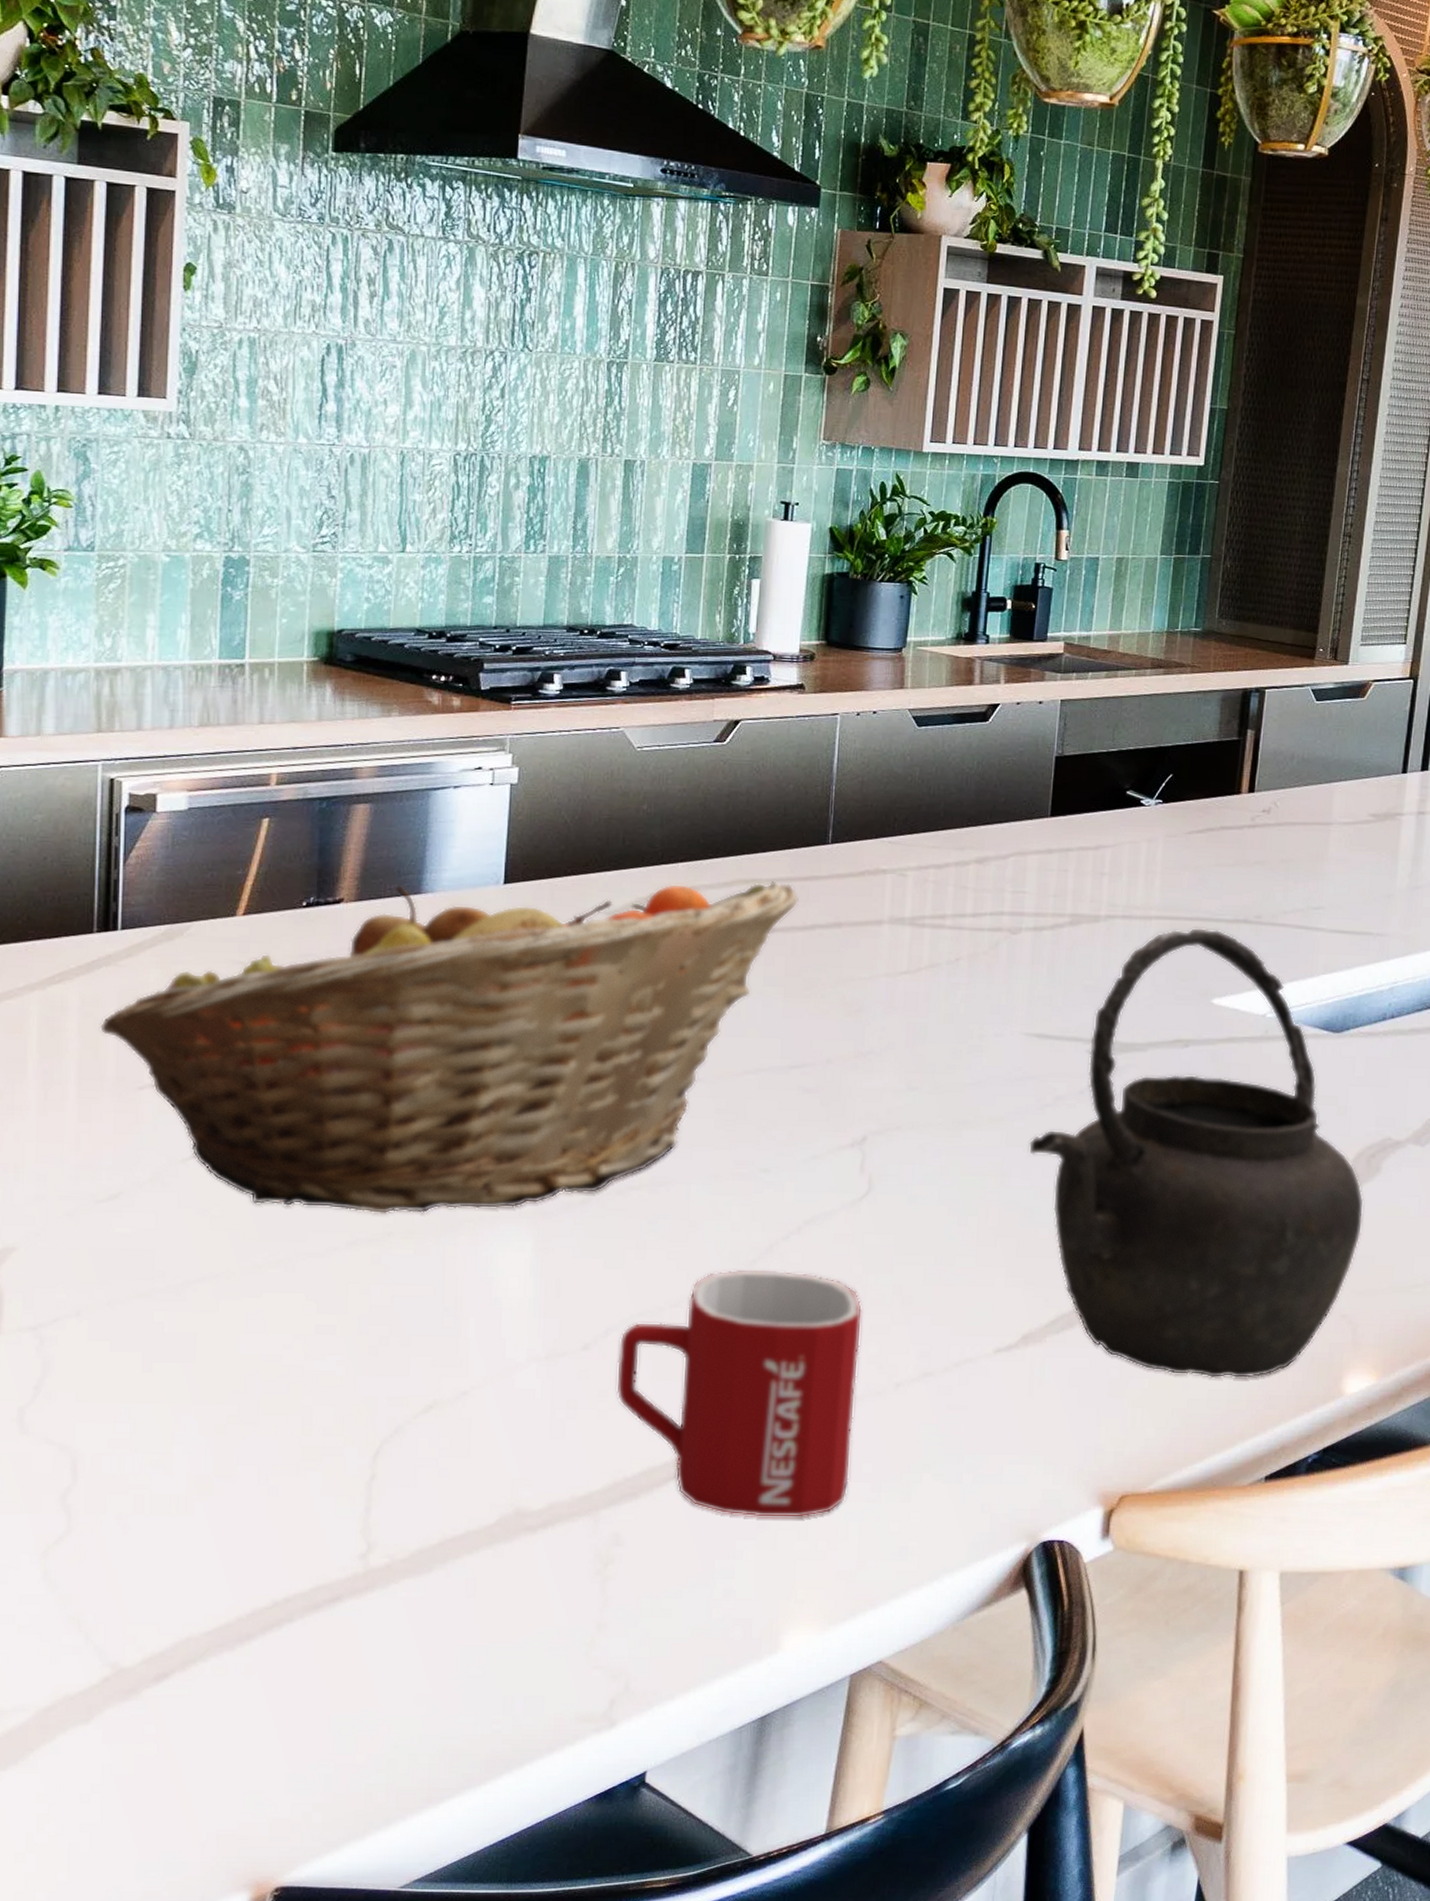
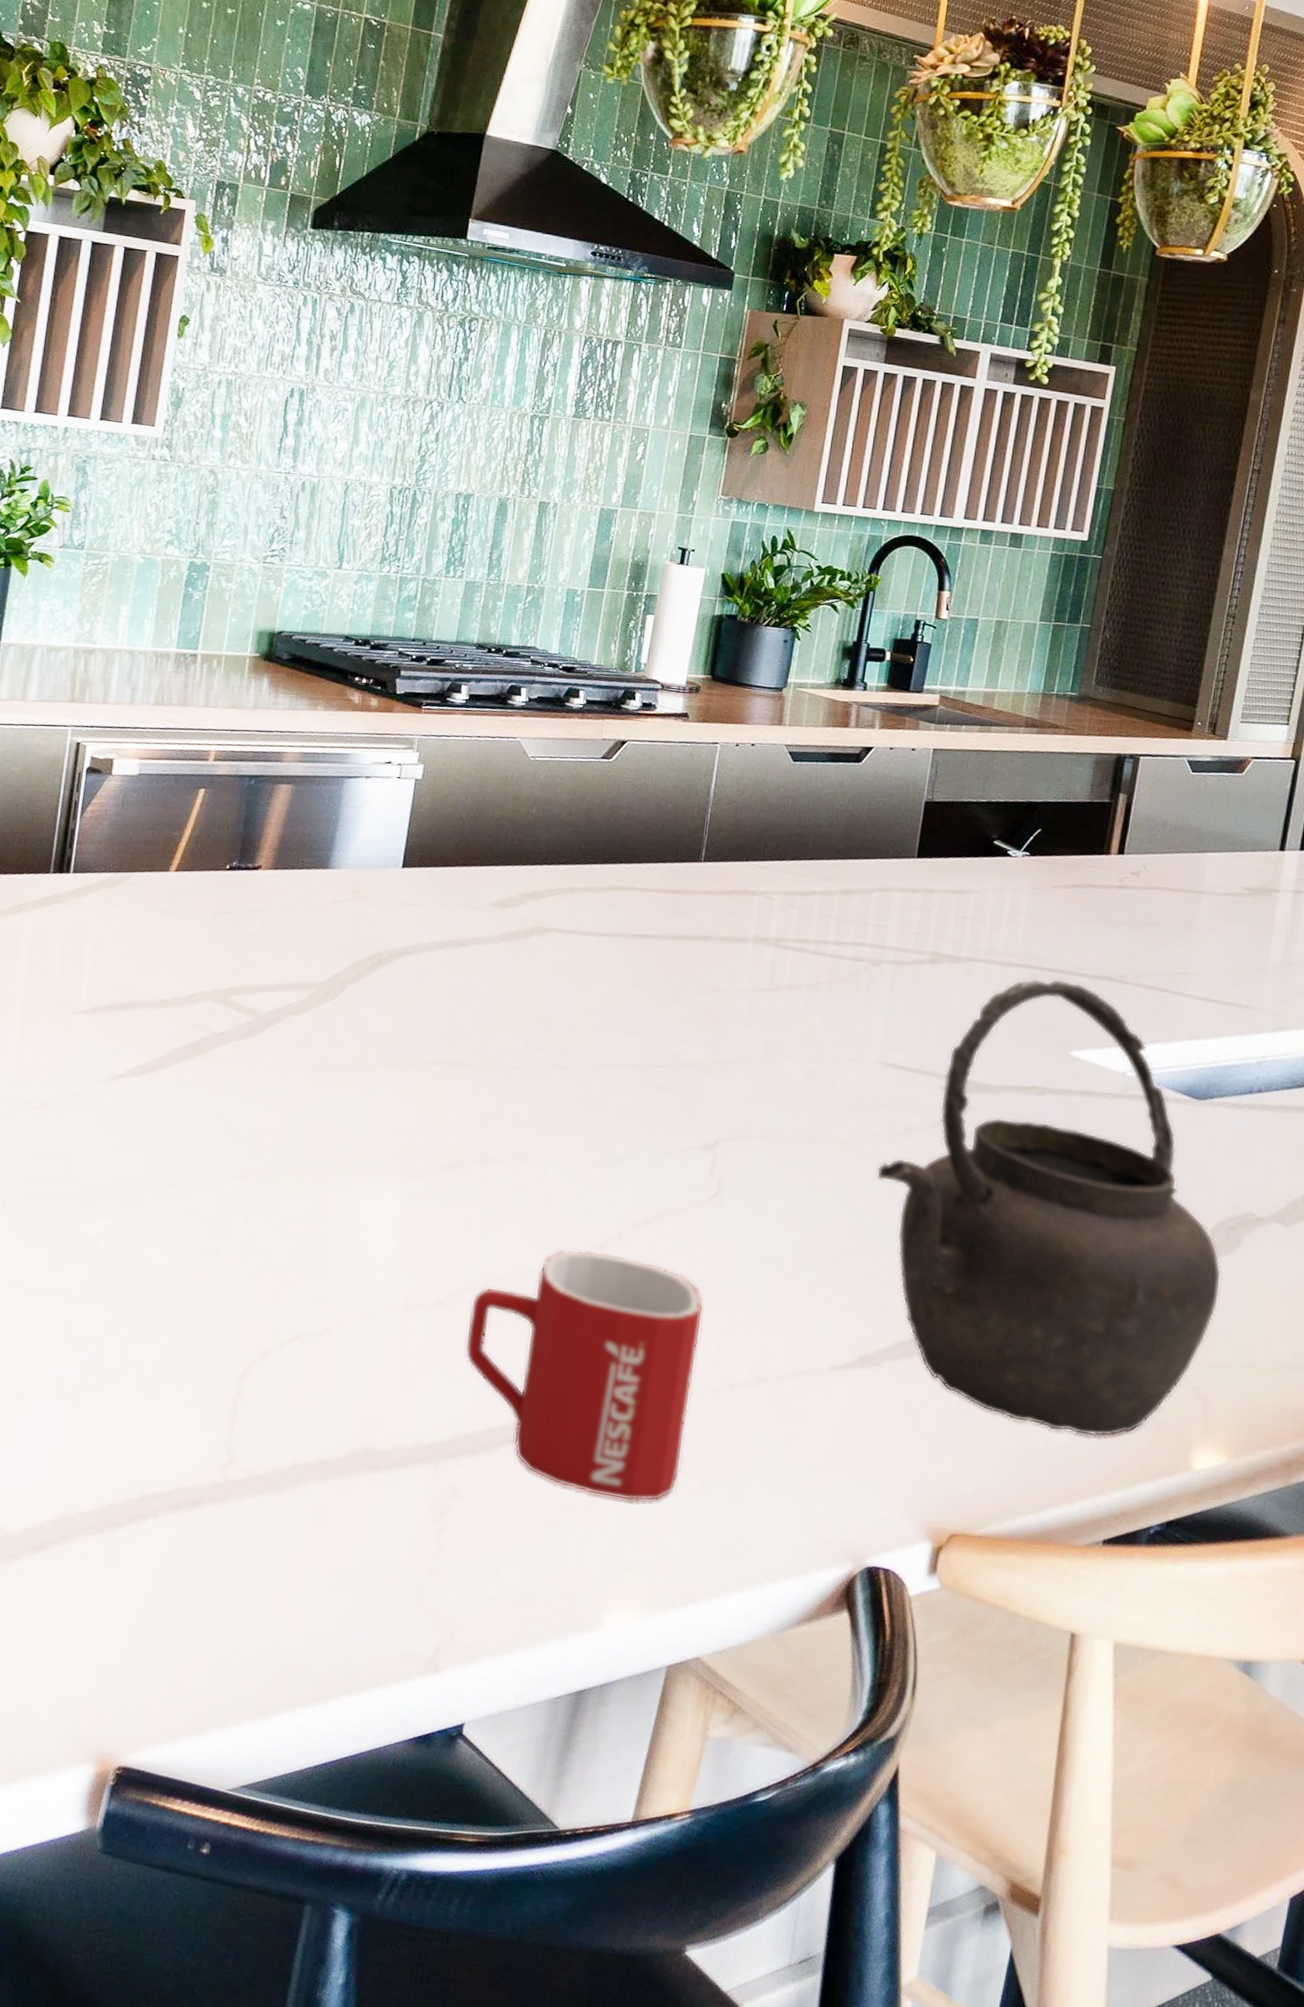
fruit basket: present [100,880,800,1214] -> none [47,858,671,1163]

